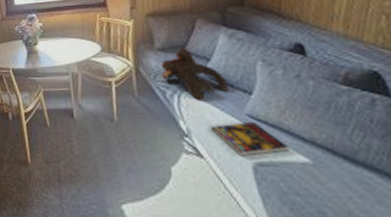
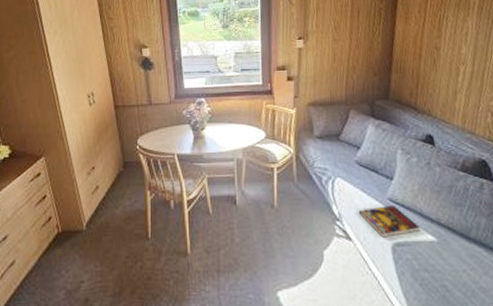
teddy bear: present [161,47,229,100] -> none [319,136,375,186]

